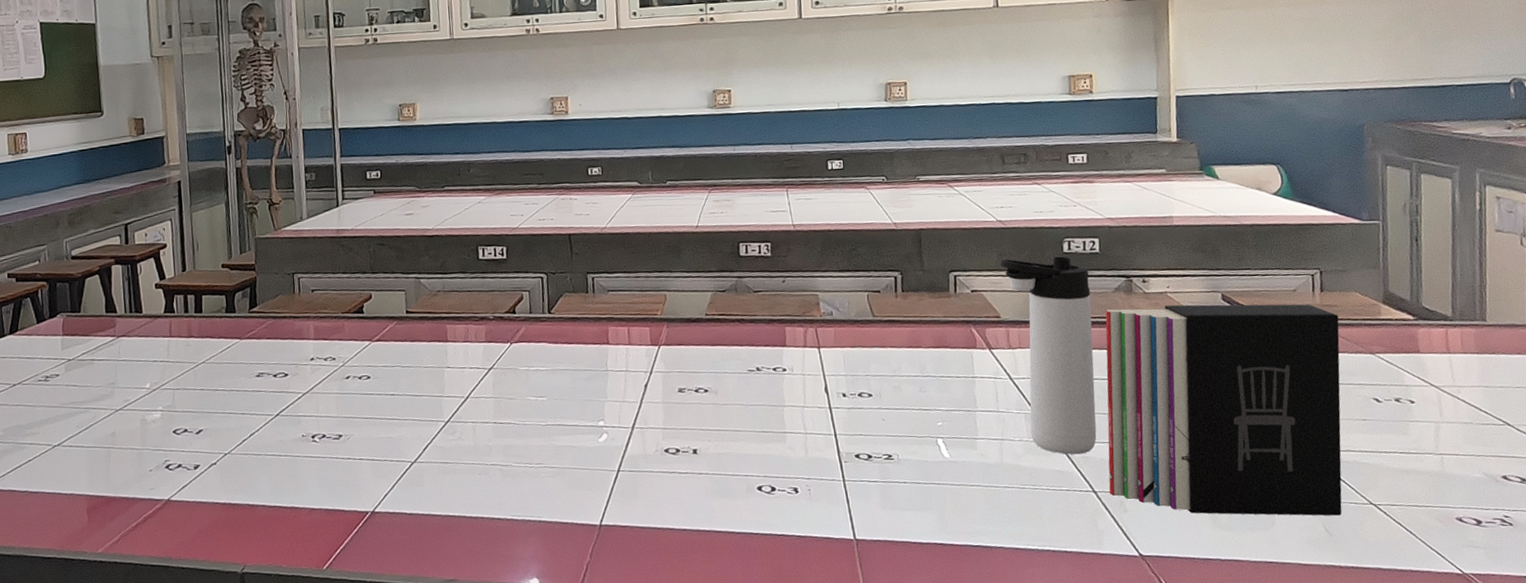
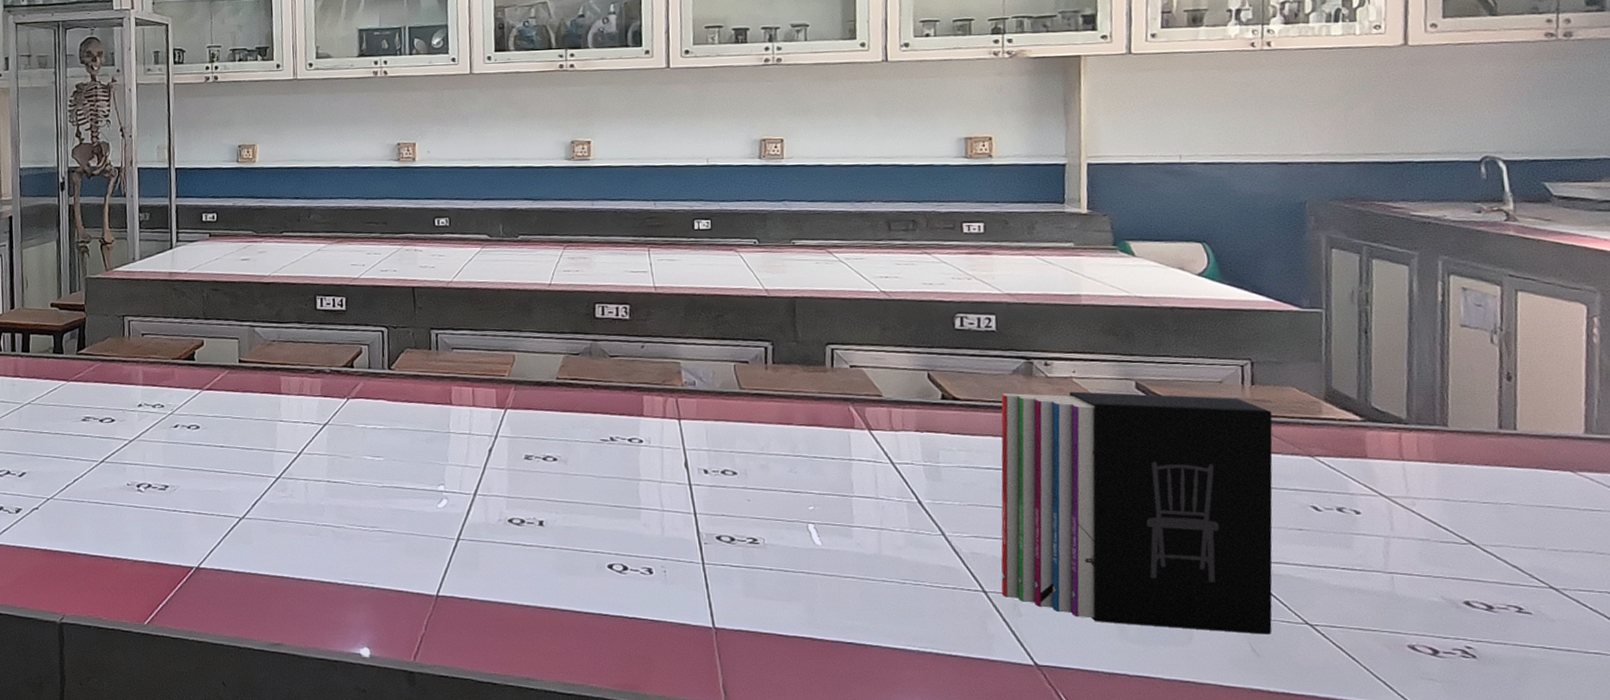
thermos bottle: present [1000,256,1097,455] -> none [883,333,989,550]

